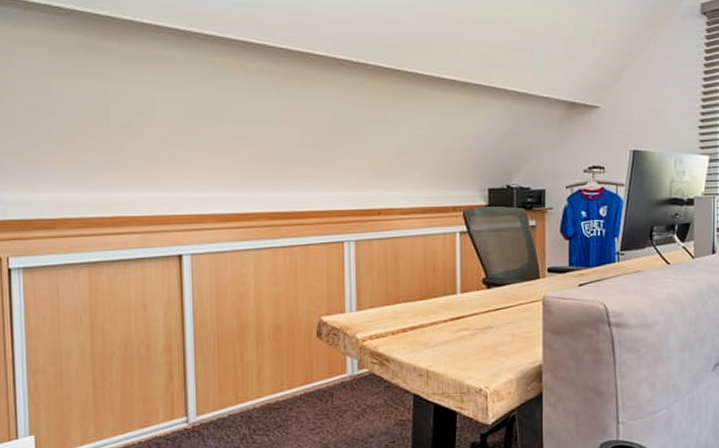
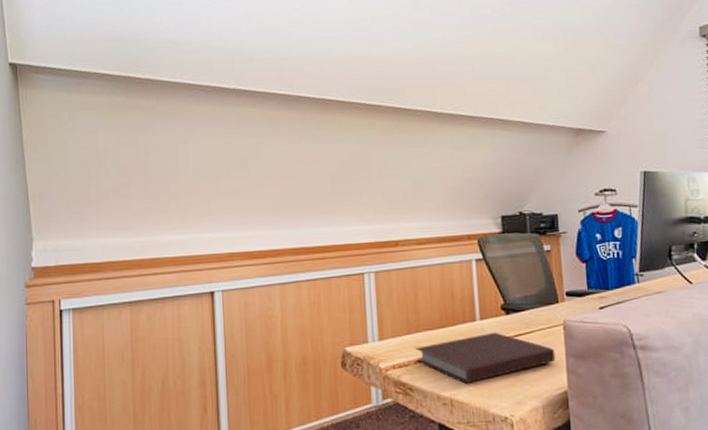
notebook: none [393,305,533,356] -> present [415,332,556,384]

